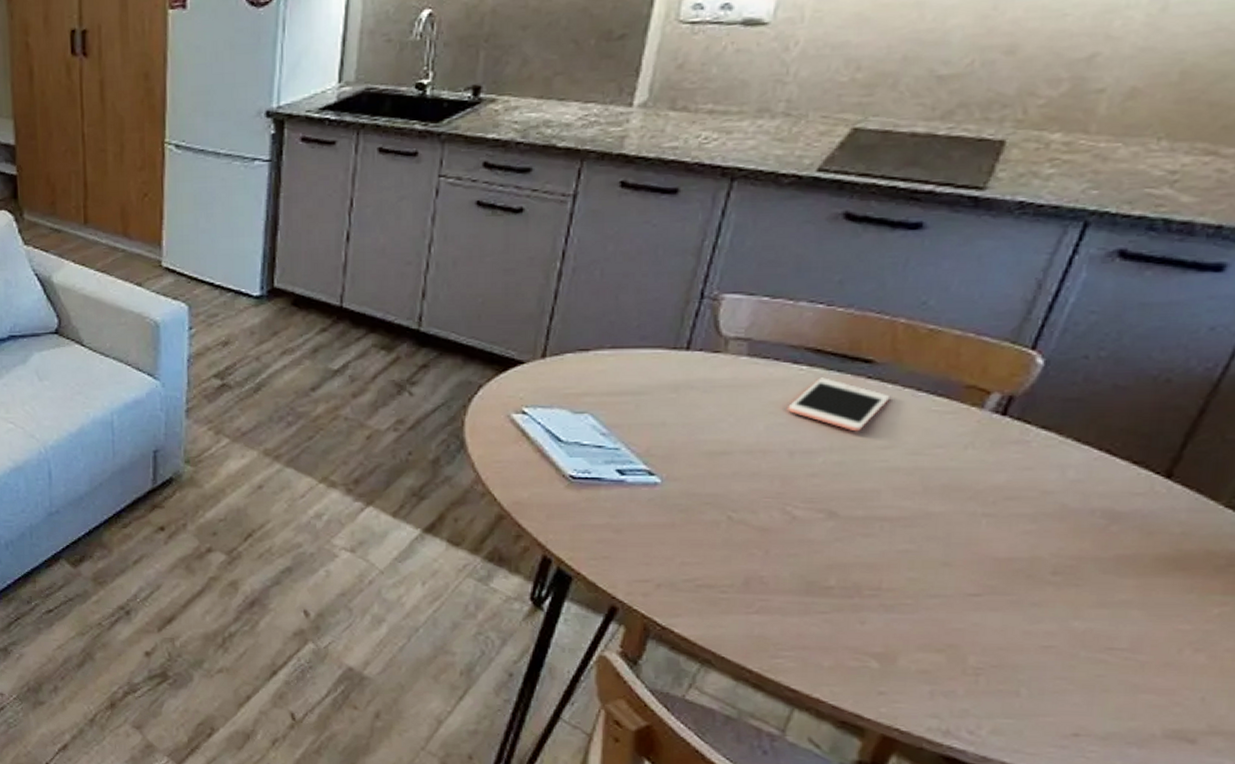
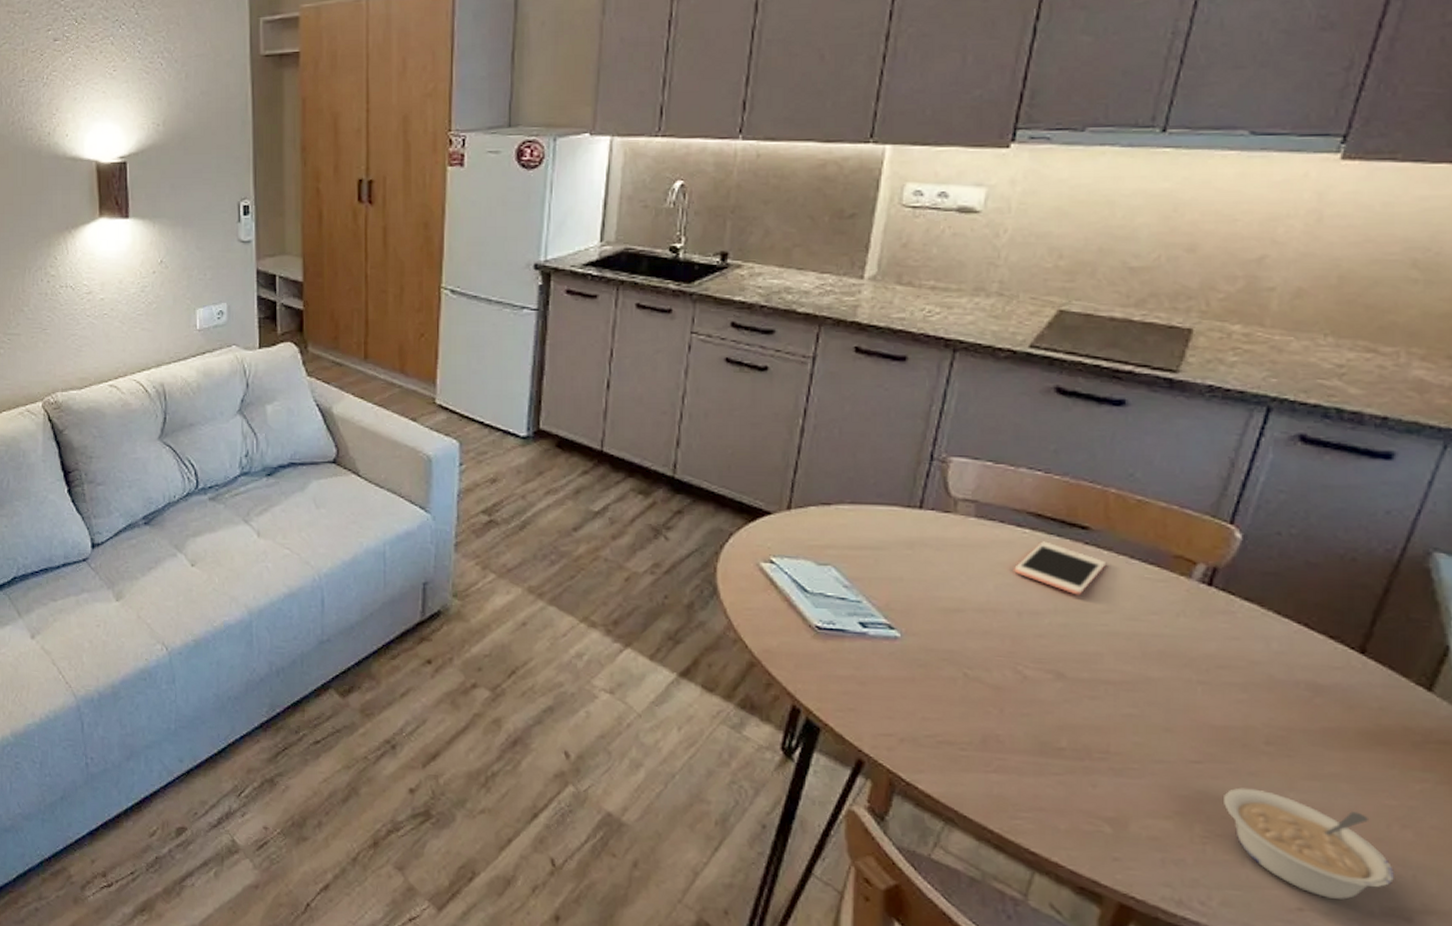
legume: none [1002,618,1181,724] -> present [1224,787,1394,900]

